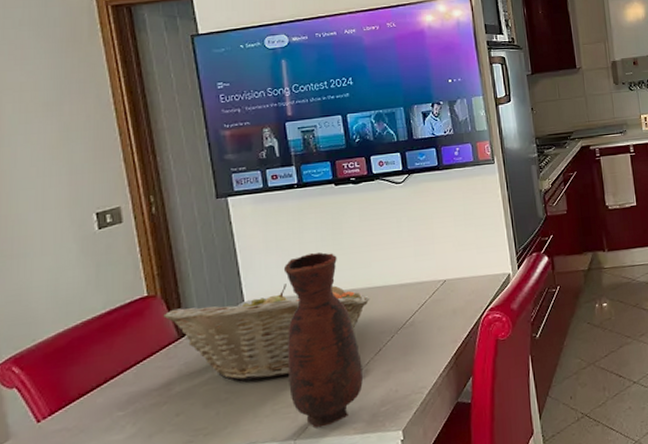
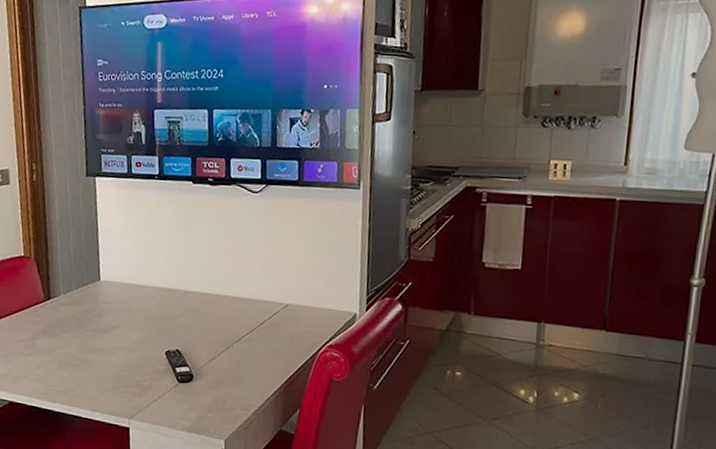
fruit basket: present [163,284,370,381] -> none [34,272,212,358]
vase: present [283,252,363,429] -> none [129,247,196,416]

